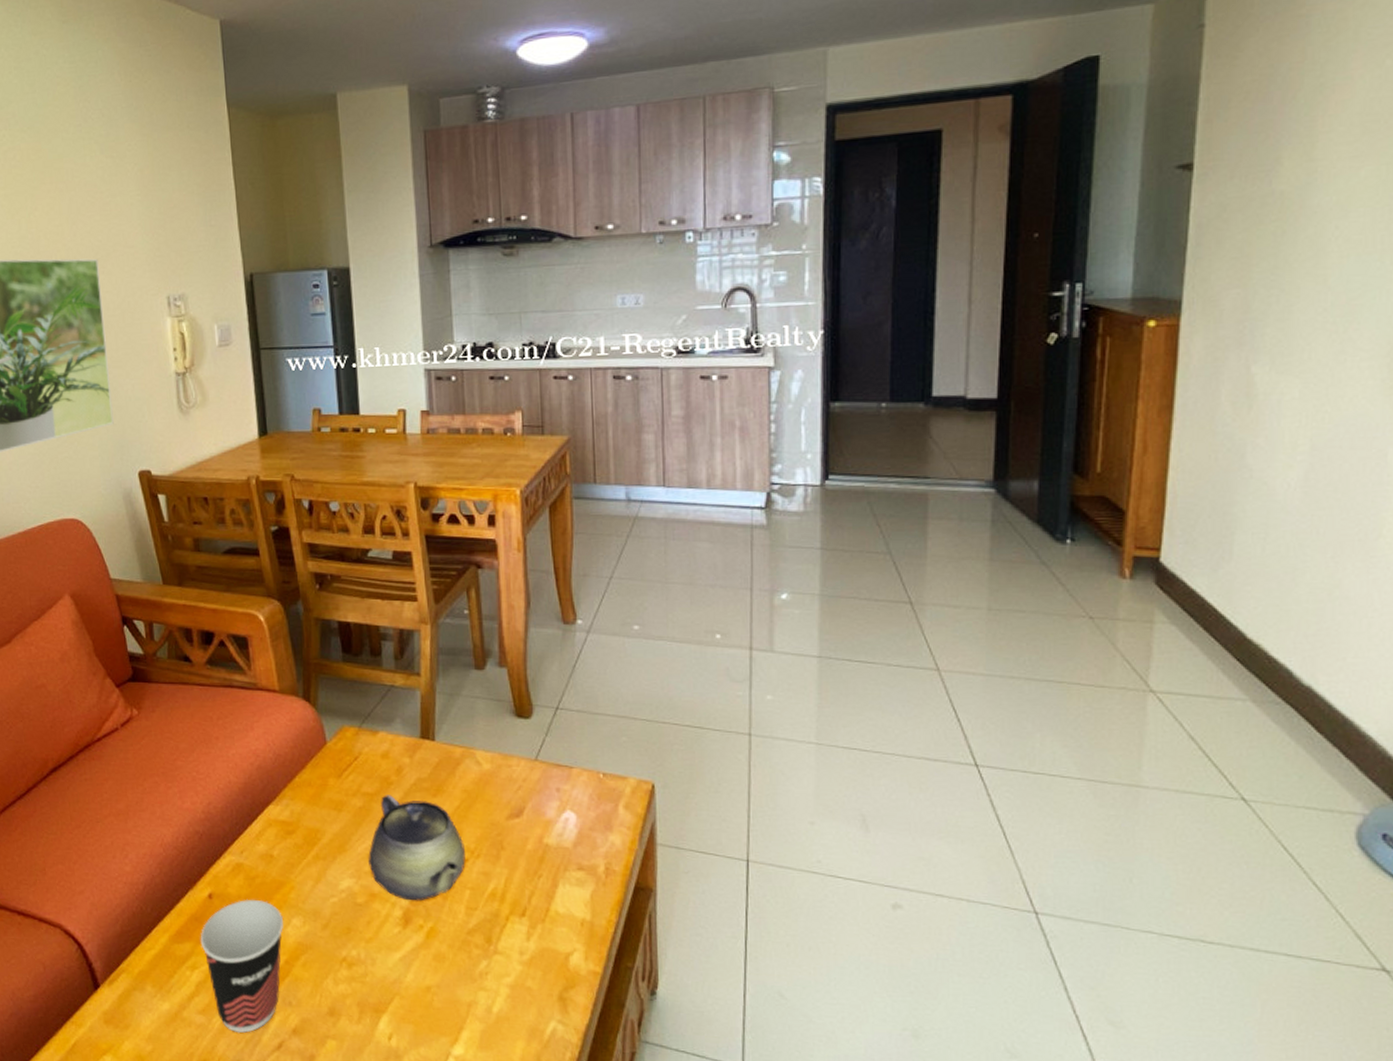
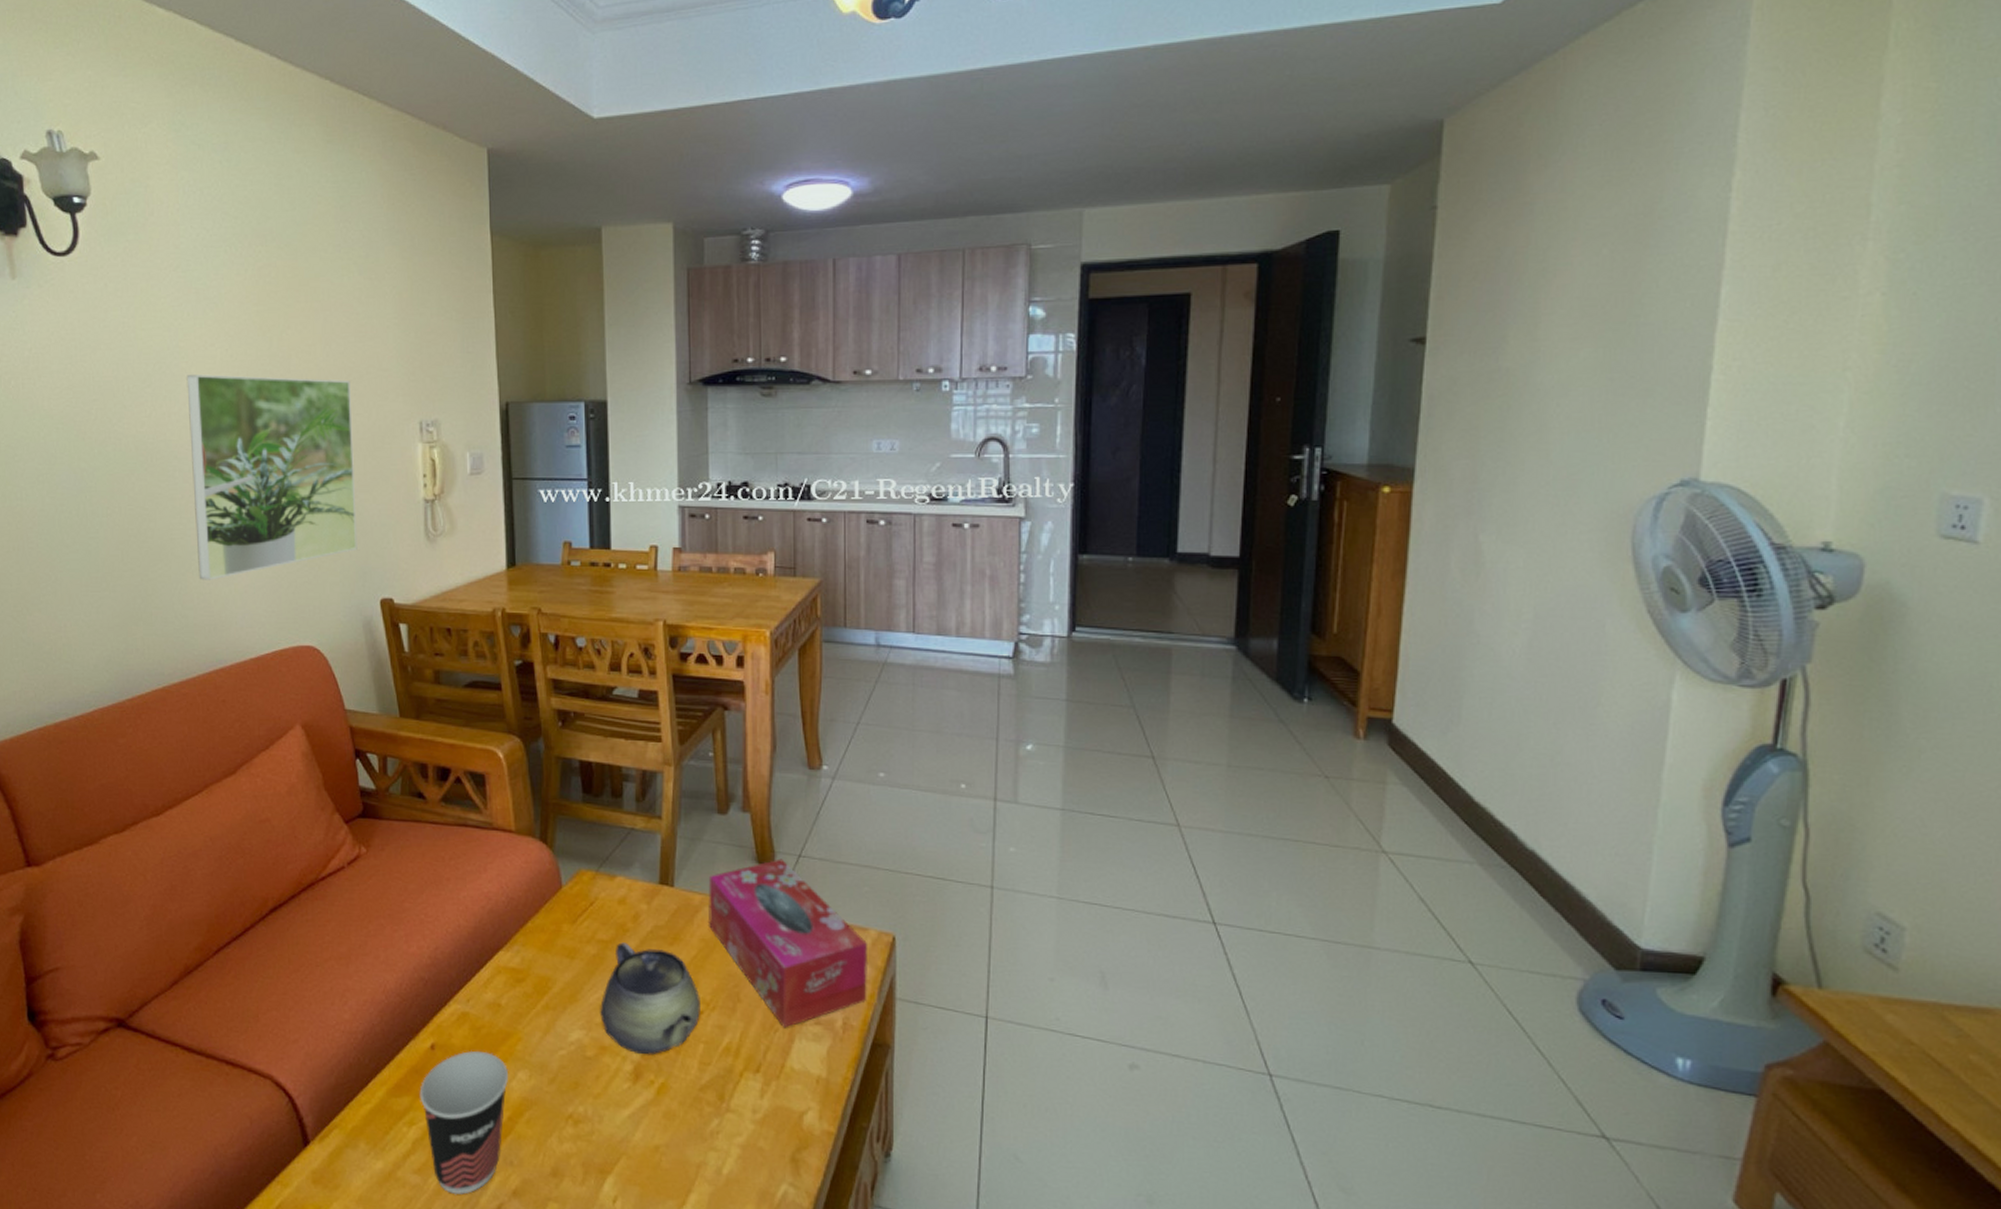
tissue box: none [468,711,629,874] -> present [708,858,869,1028]

